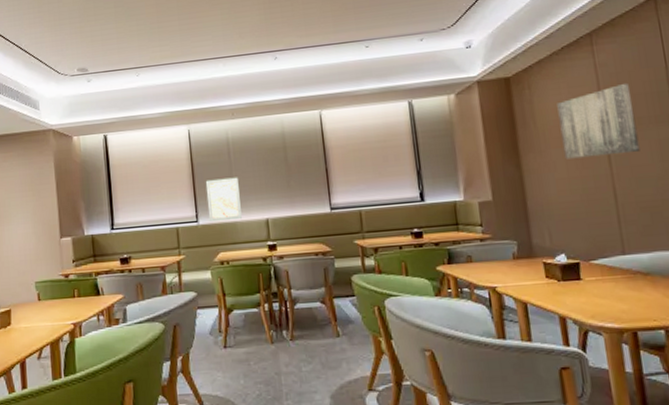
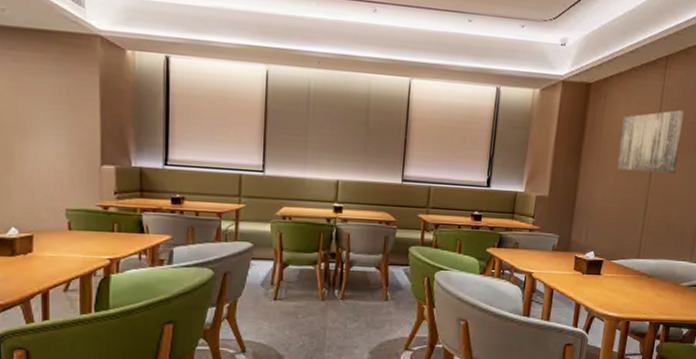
wall art: present [205,177,242,223] -> none [276,129,314,177]

